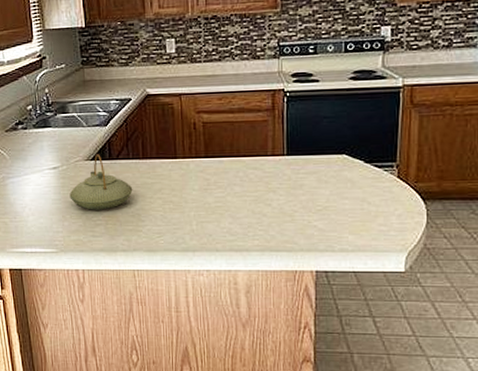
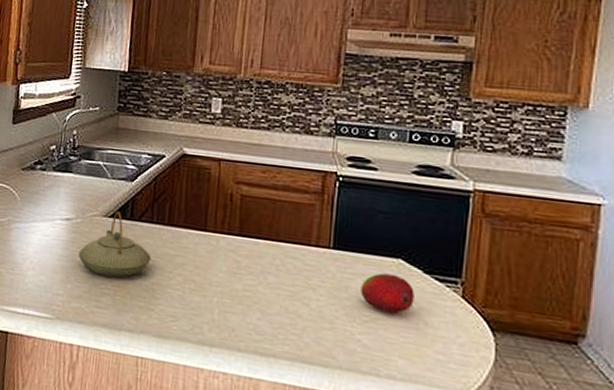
fruit: none [313,168,358,200] -> present [361,273,414,314]

